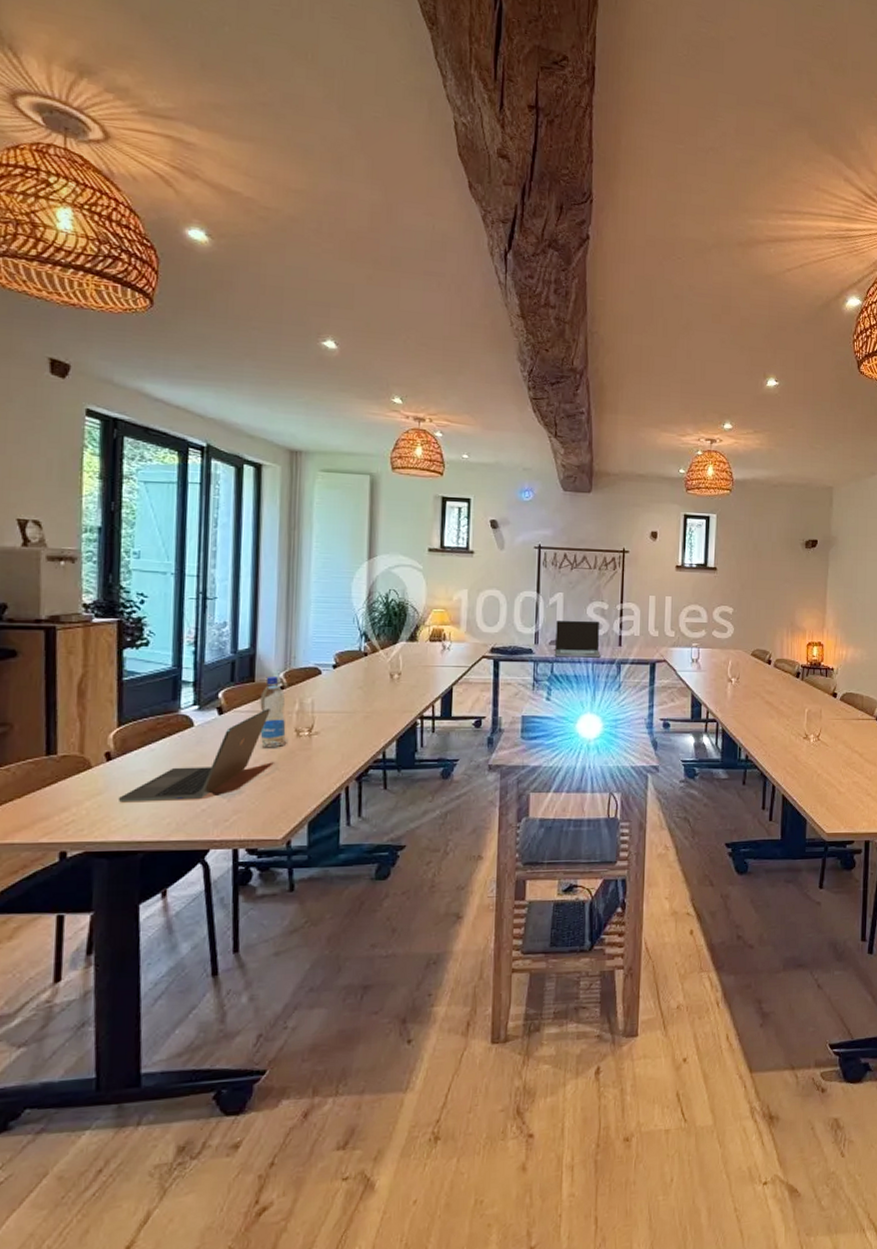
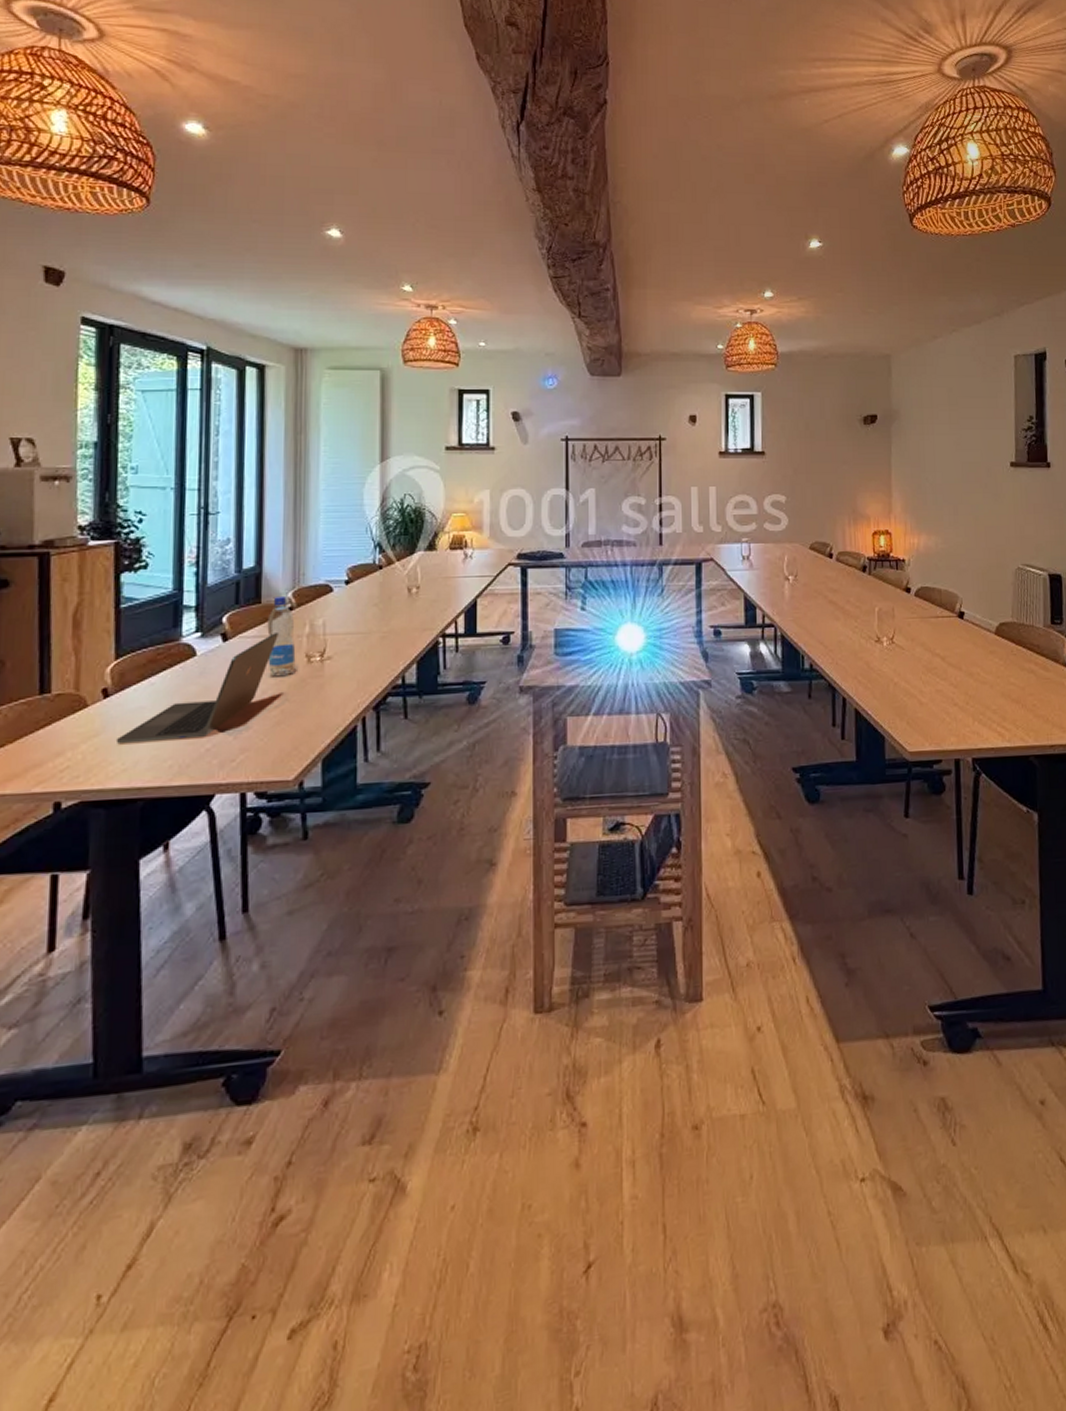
laptop: present [555,620,601,658] -> none [589,518,640,561]

